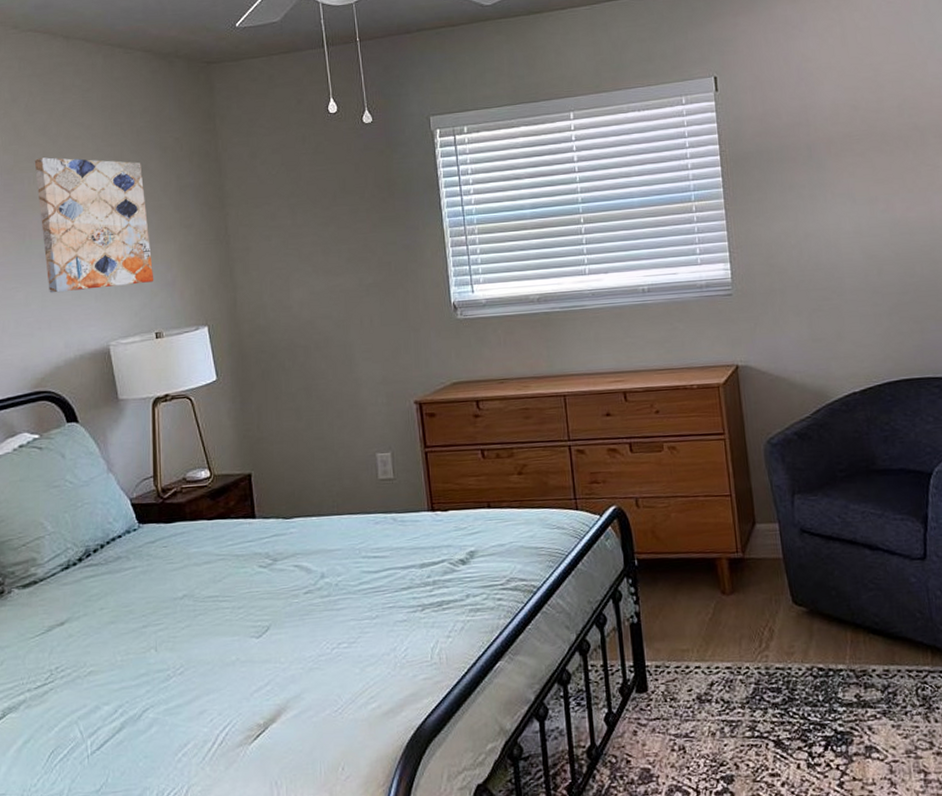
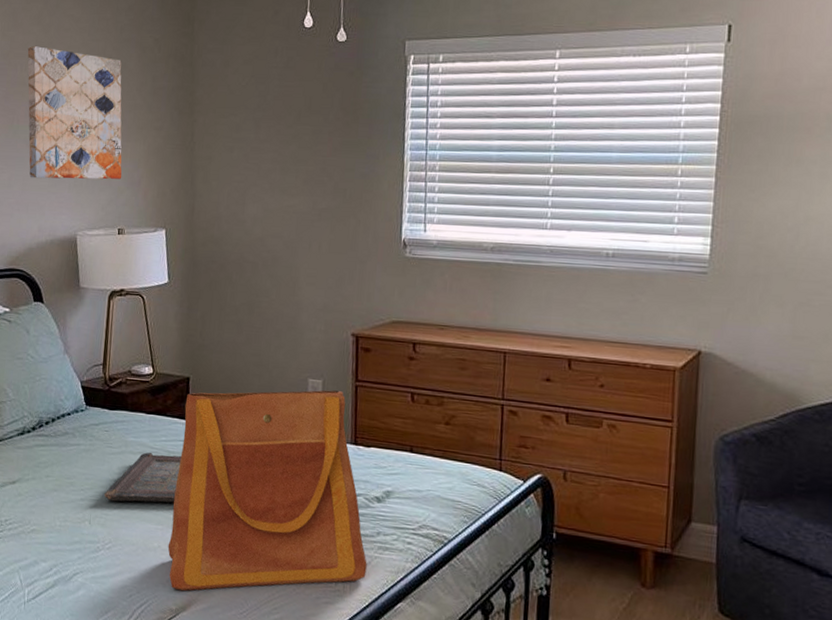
serving tray: none [170,557,252,622] -> present [104,452,182,503]
tote bag: none [247,460,461,702] -> present [167,390,367,592]

